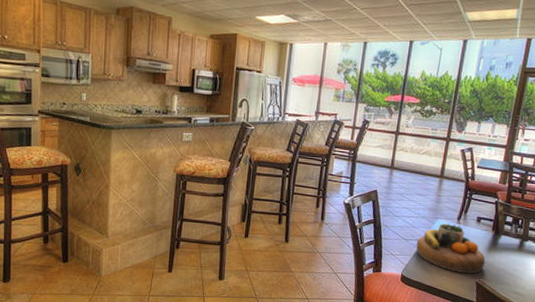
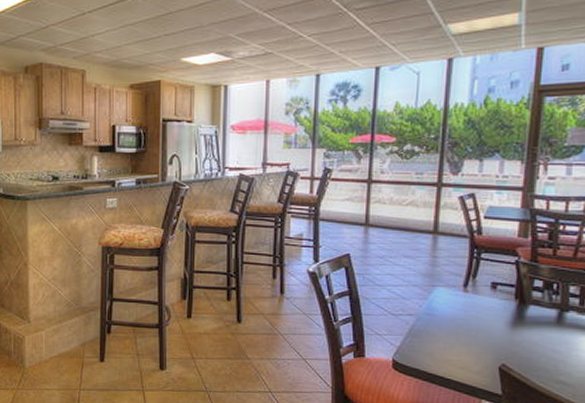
decorative bowl: present [416,223,486,274] -> none [409,292,510,358]

